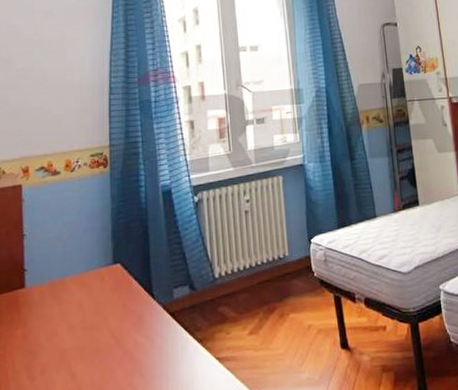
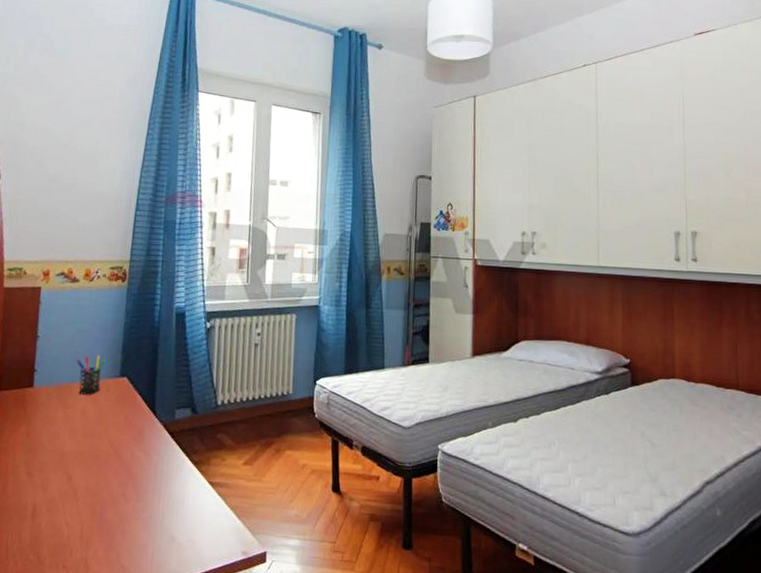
pen holder: none [66,244,96,288] -> present [76,354,105,395]

